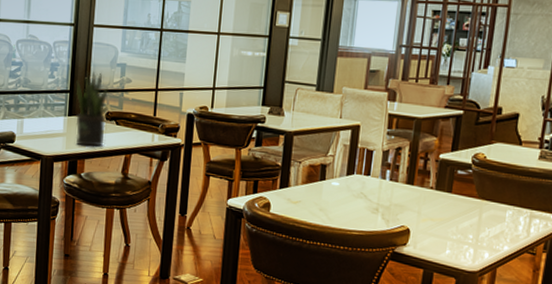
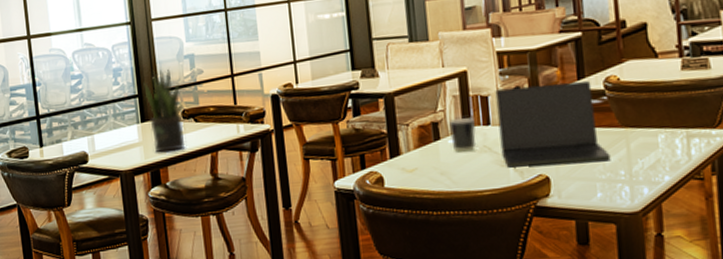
mug: none [334,164,359,195] -> present [449,118,477,152]
laptop: none [374,146,464,225] -> present [495,81,611,168]

